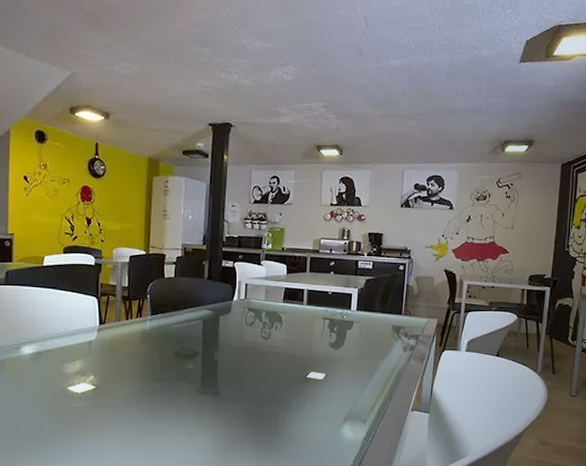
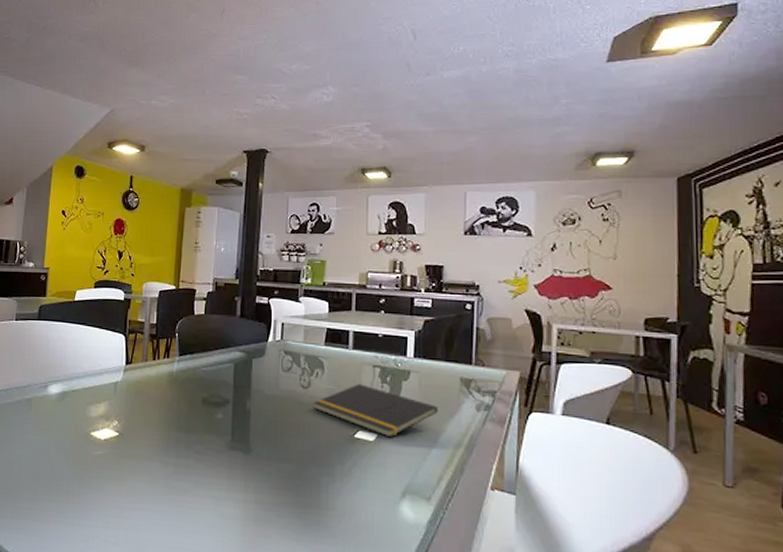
notepad: none [273,334,374,376] -> present [313,384,438,438]

